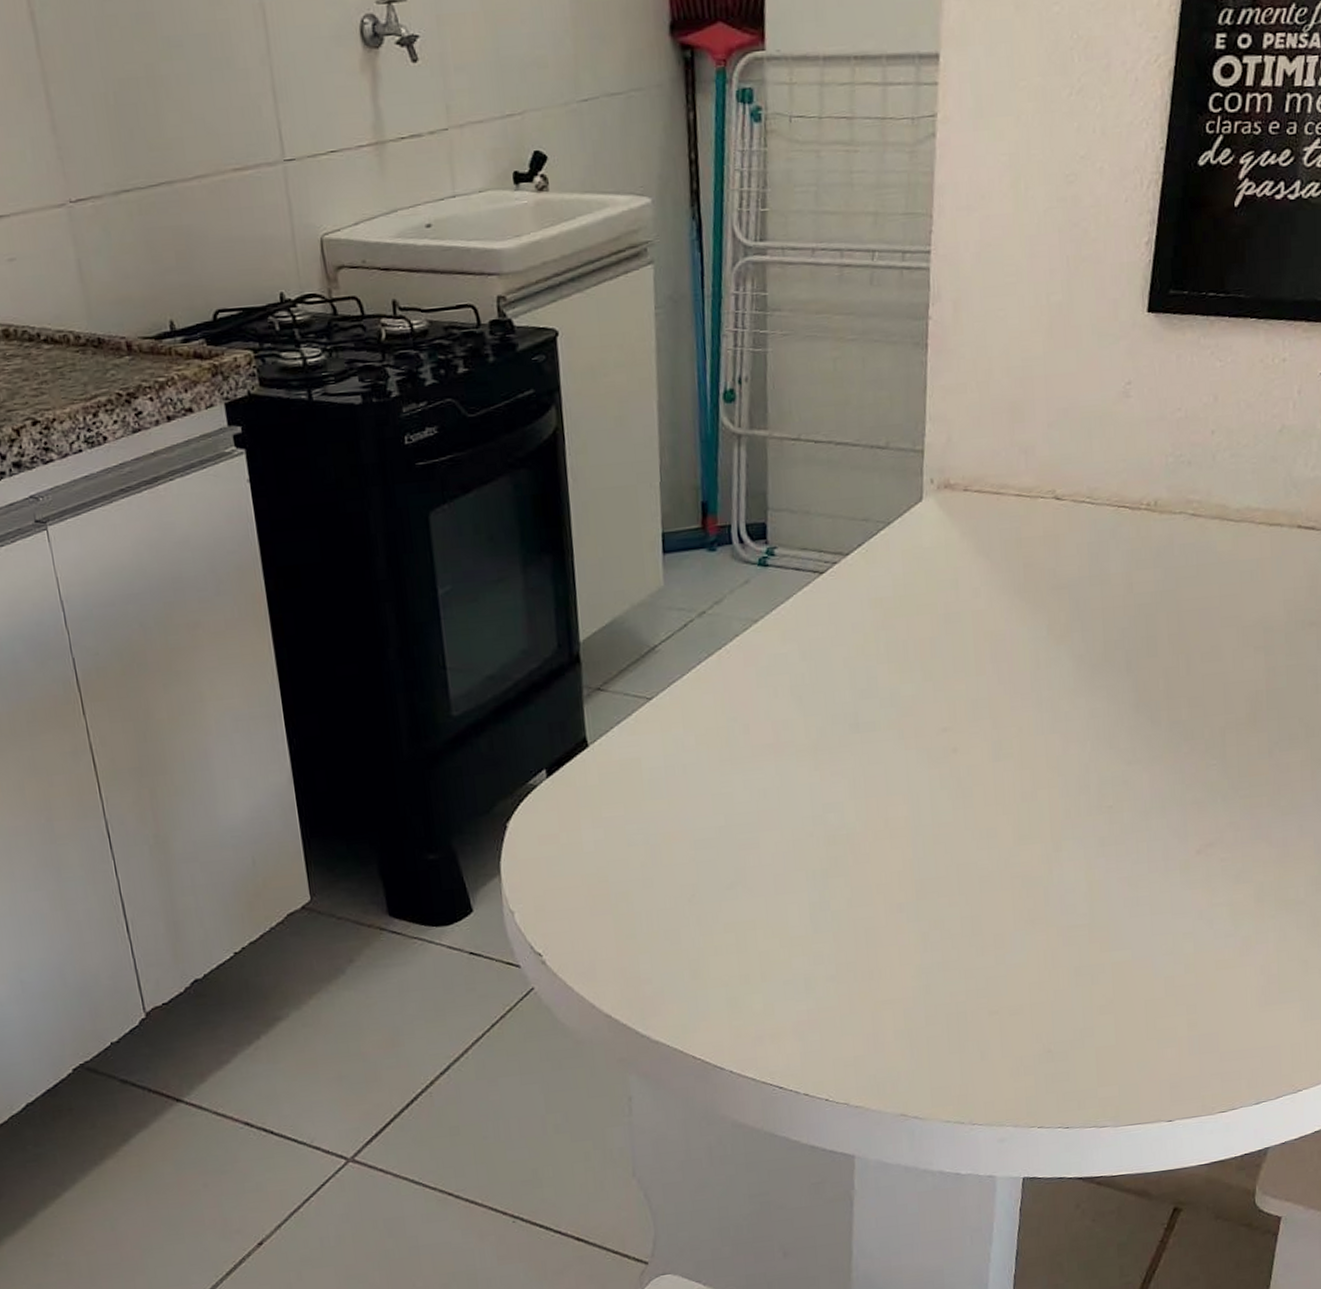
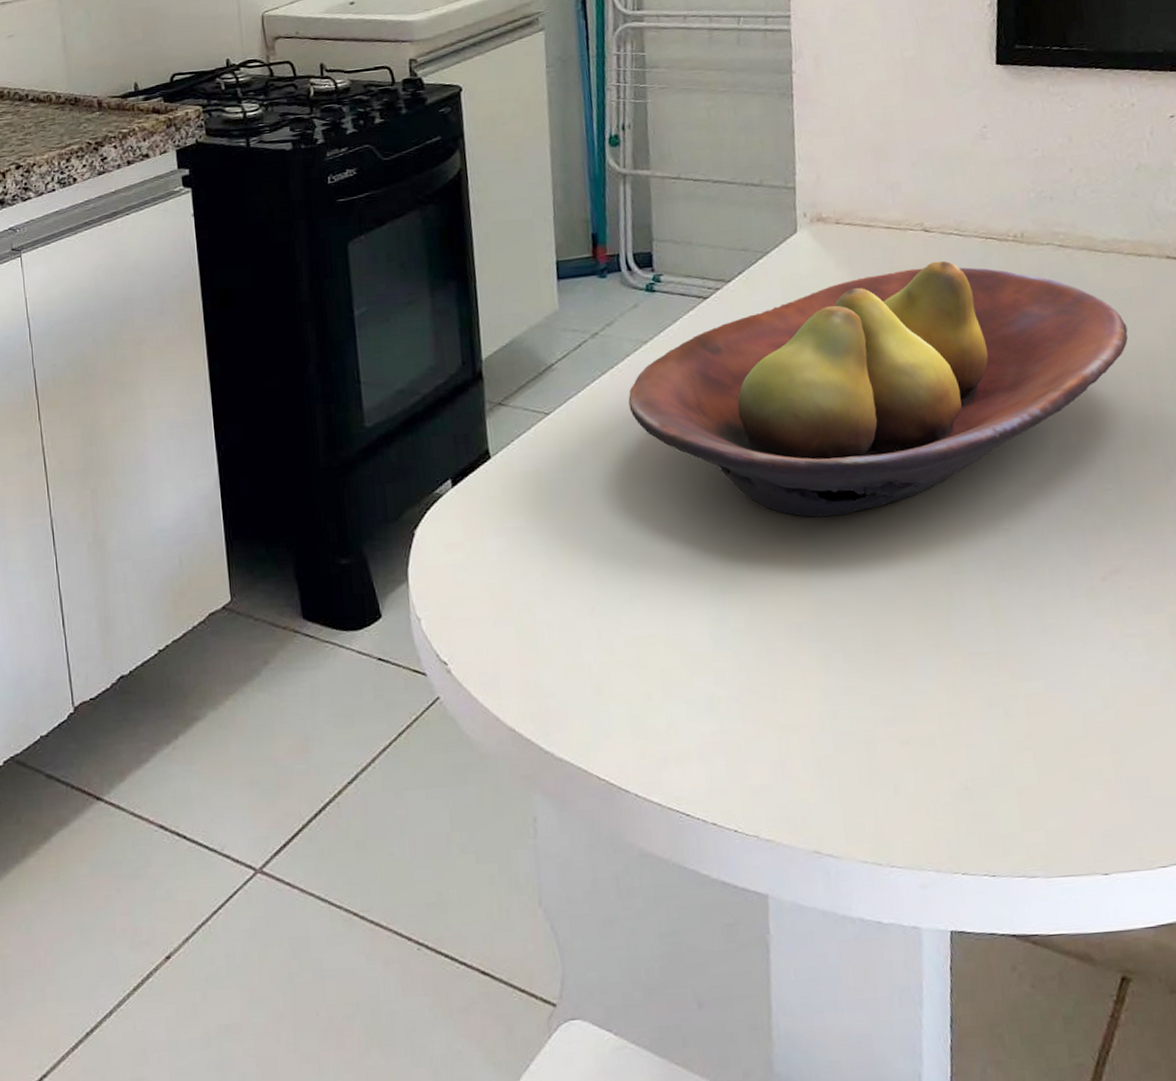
fruit bowl: none [735,531,1250,800] -> present [628,260,1128,518]

